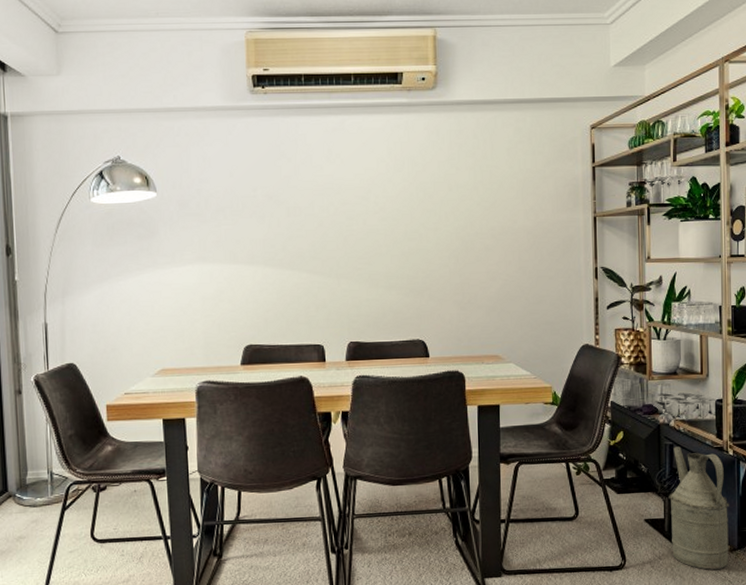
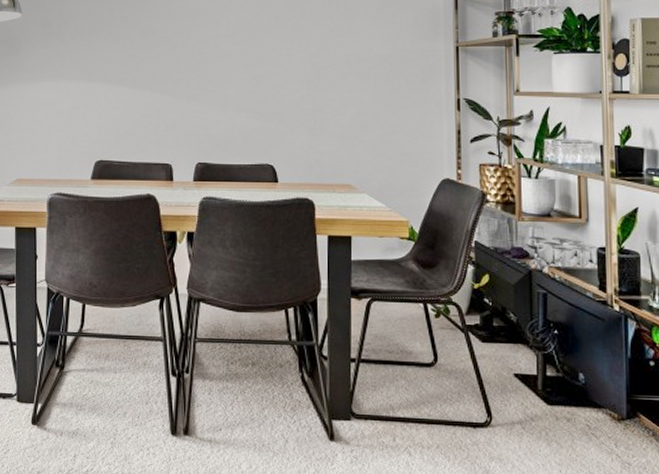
watering can: present [668,446,729,570] -> none [542,296,616,440]

